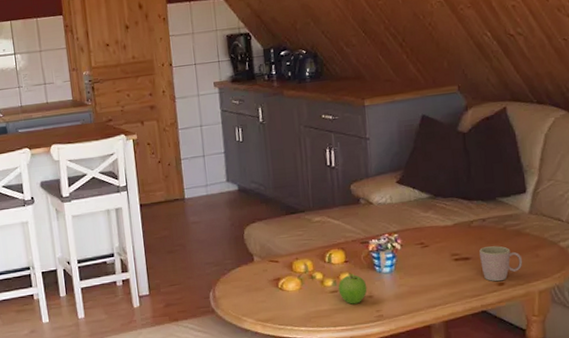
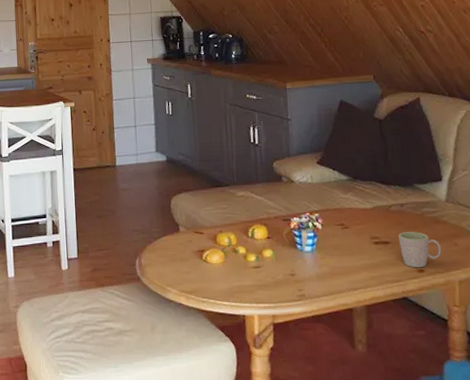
fruit: present [338,273,367,304] -> none [260,249,289,282]

